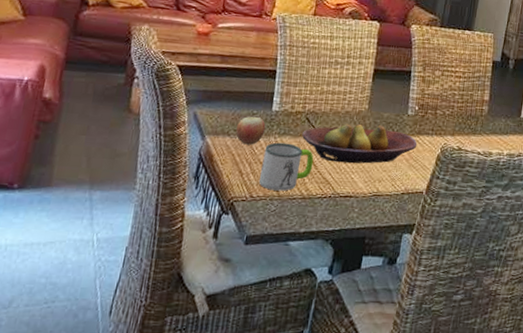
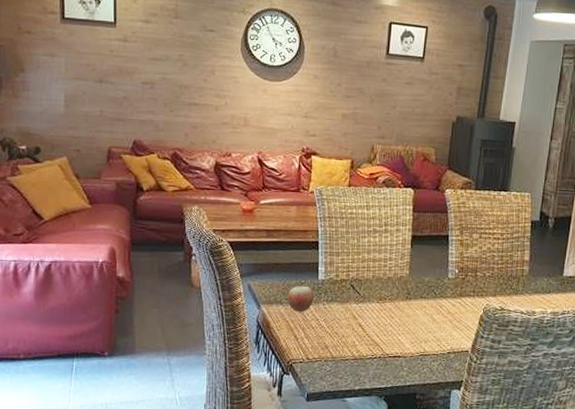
mug: present [258,142,314,191] -> none [313,309,362,353]
fruit bowl: present [302,123,417,164] -> none [349,288,460,326]

